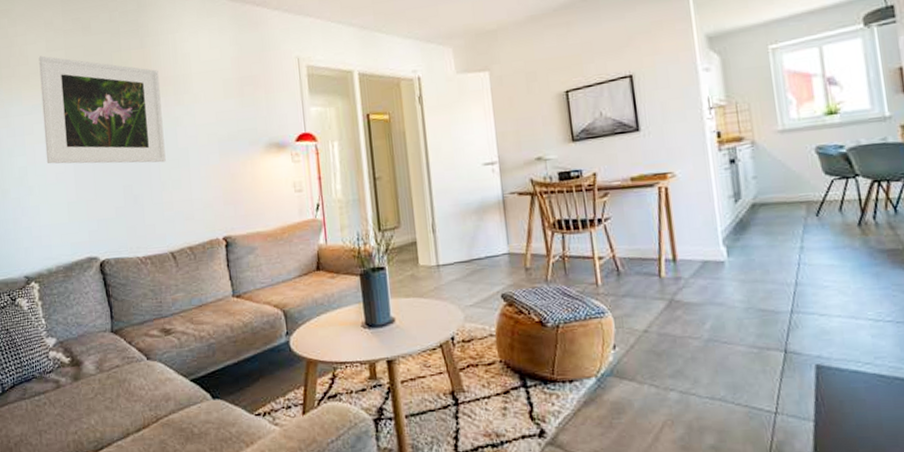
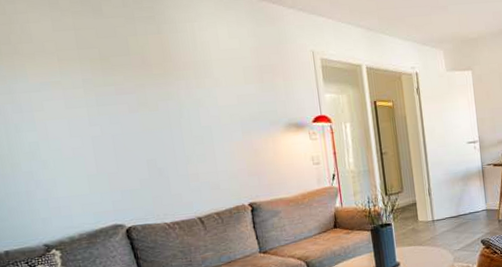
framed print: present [38,56,166,164] -> none [44,35,190,140]

